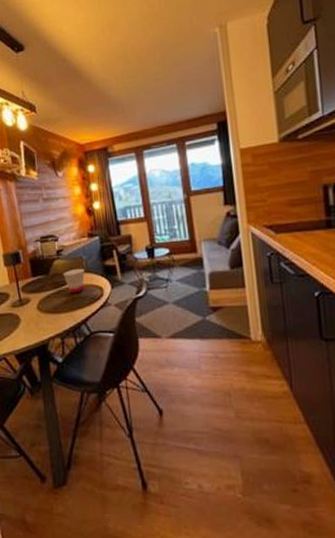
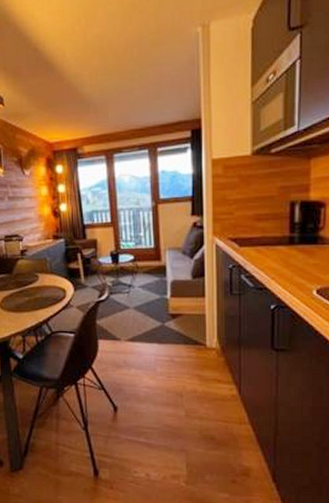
cup: present [63,268,85,294] -> none [26,269,48,294]

